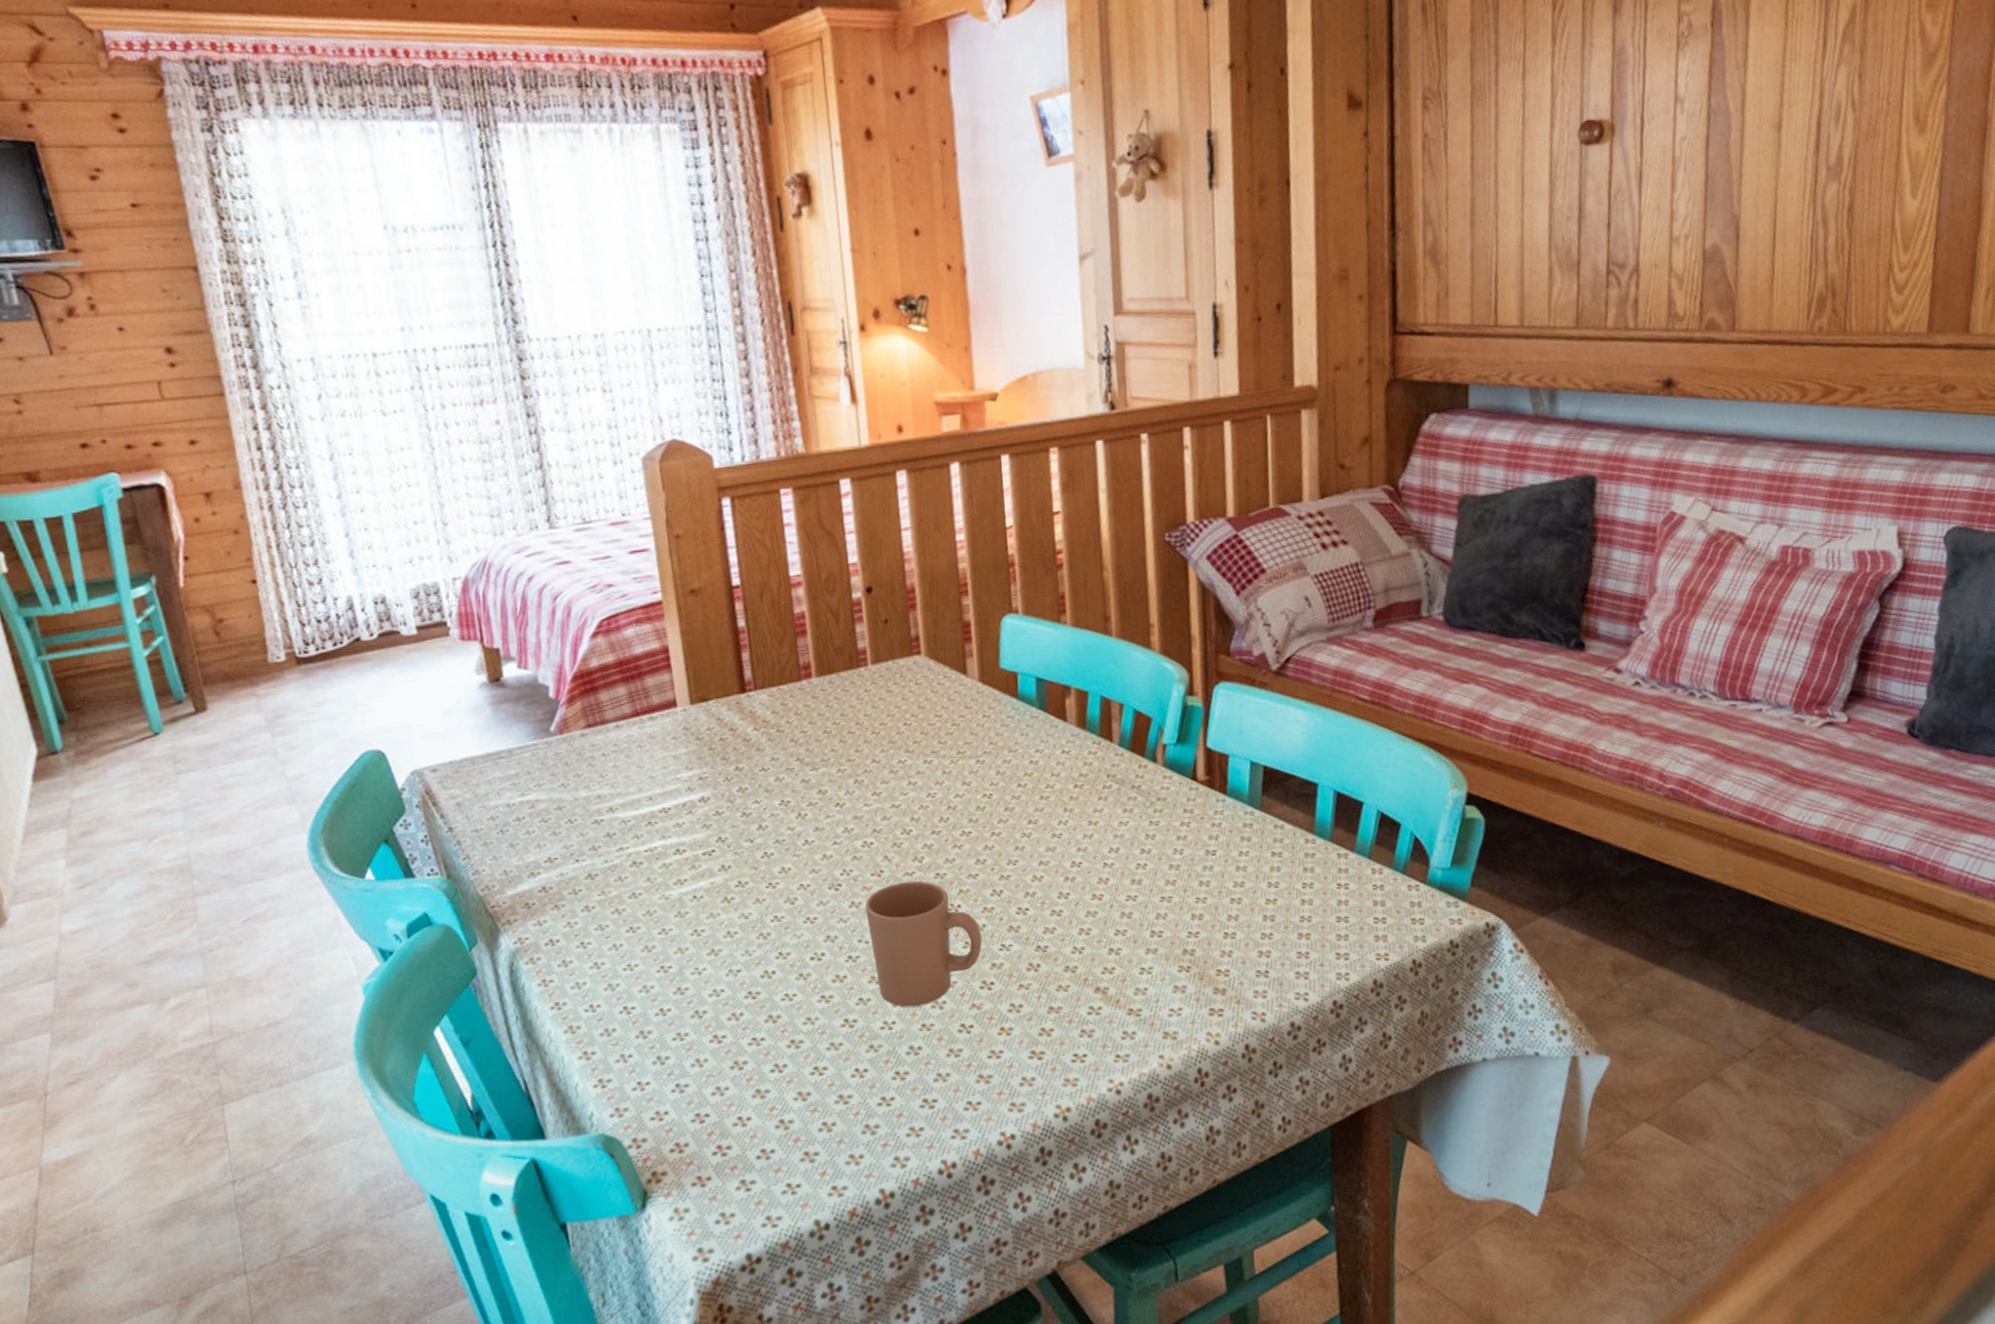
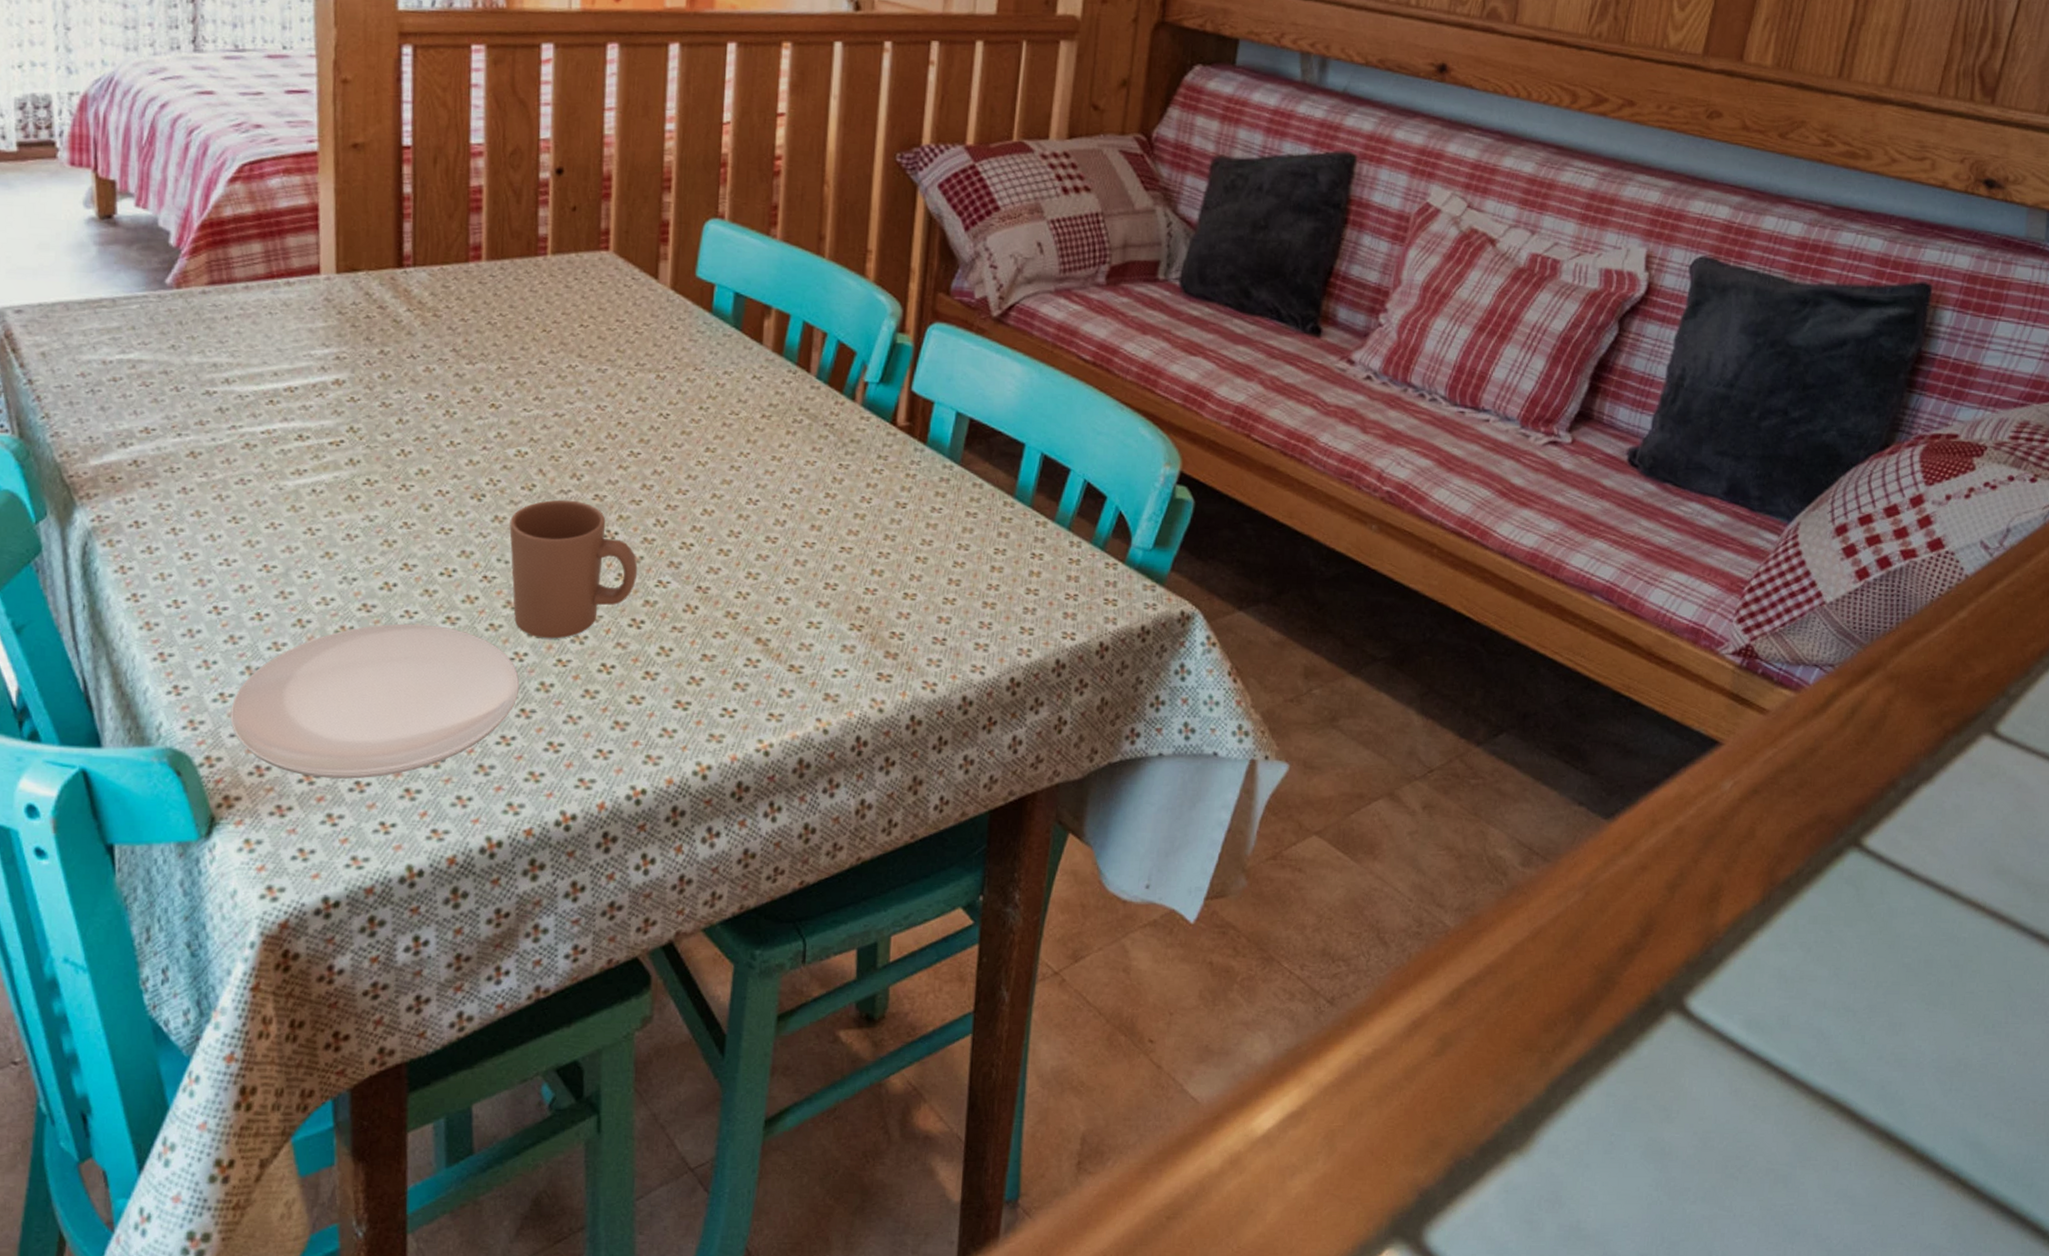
plate: none [648,1004,892,1149] -> present [230,623,520,779]

